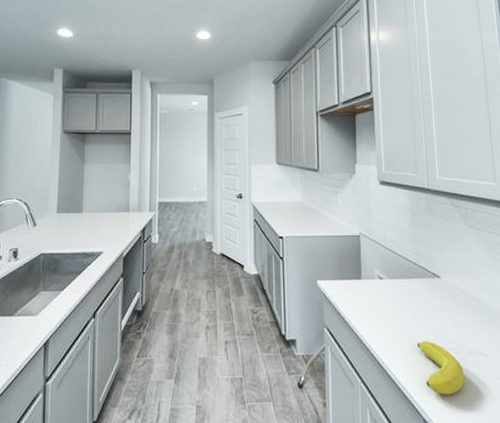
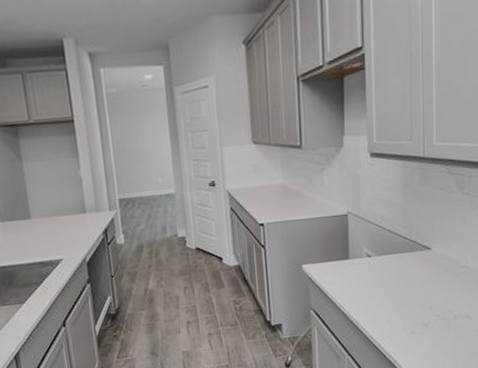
fruit: present [418,341,465,395] -> none [405,311,450,358]

